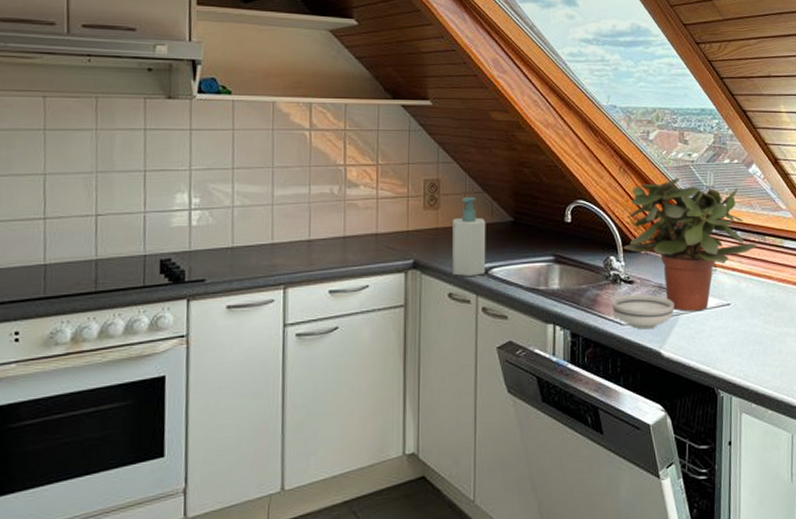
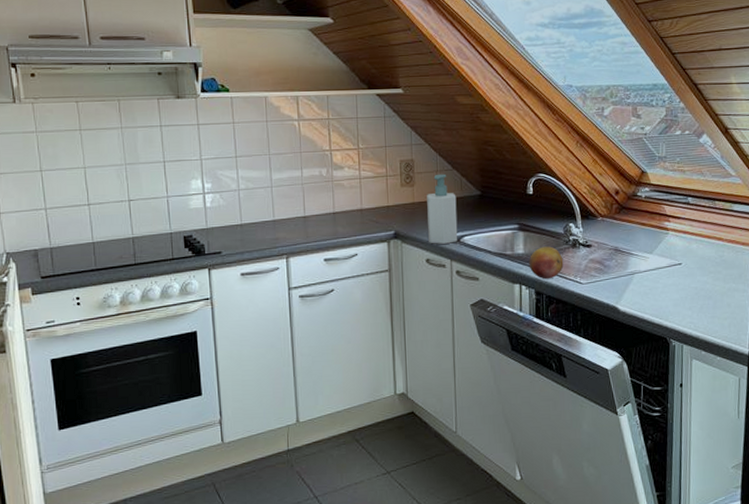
fruit: none [564,281,603,319] -> present [528,246,564,279]
bowl: present [612,294,675,329] -> none [572,256,630,287]
potted plant: present [623,177,757,312] -> none [581,149,707,271]

